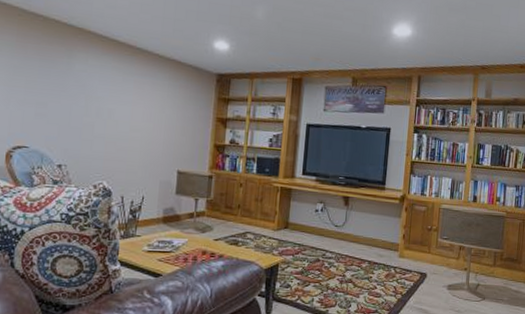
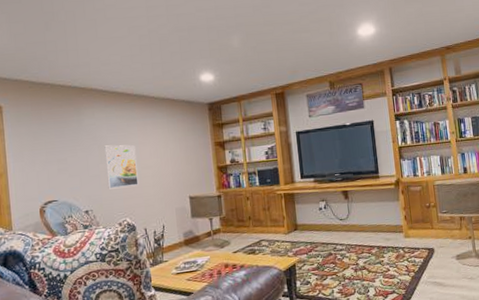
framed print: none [88,97,127,148] -> present [104,145,139,189]

